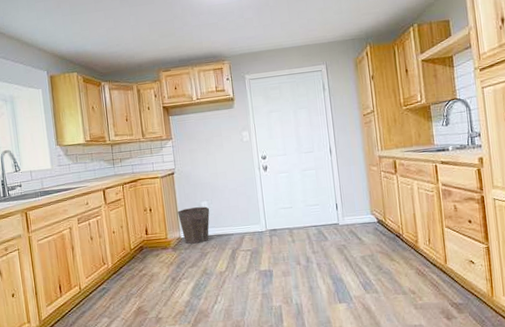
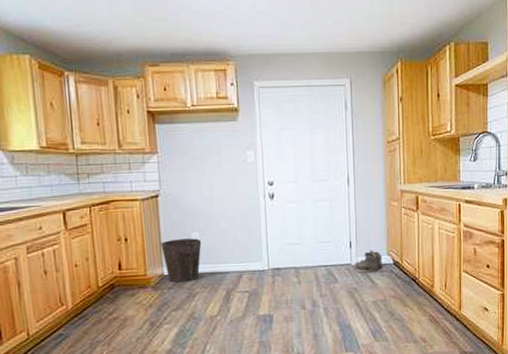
boots: none [339,210,373,232] -> present [352,250,388,273]

